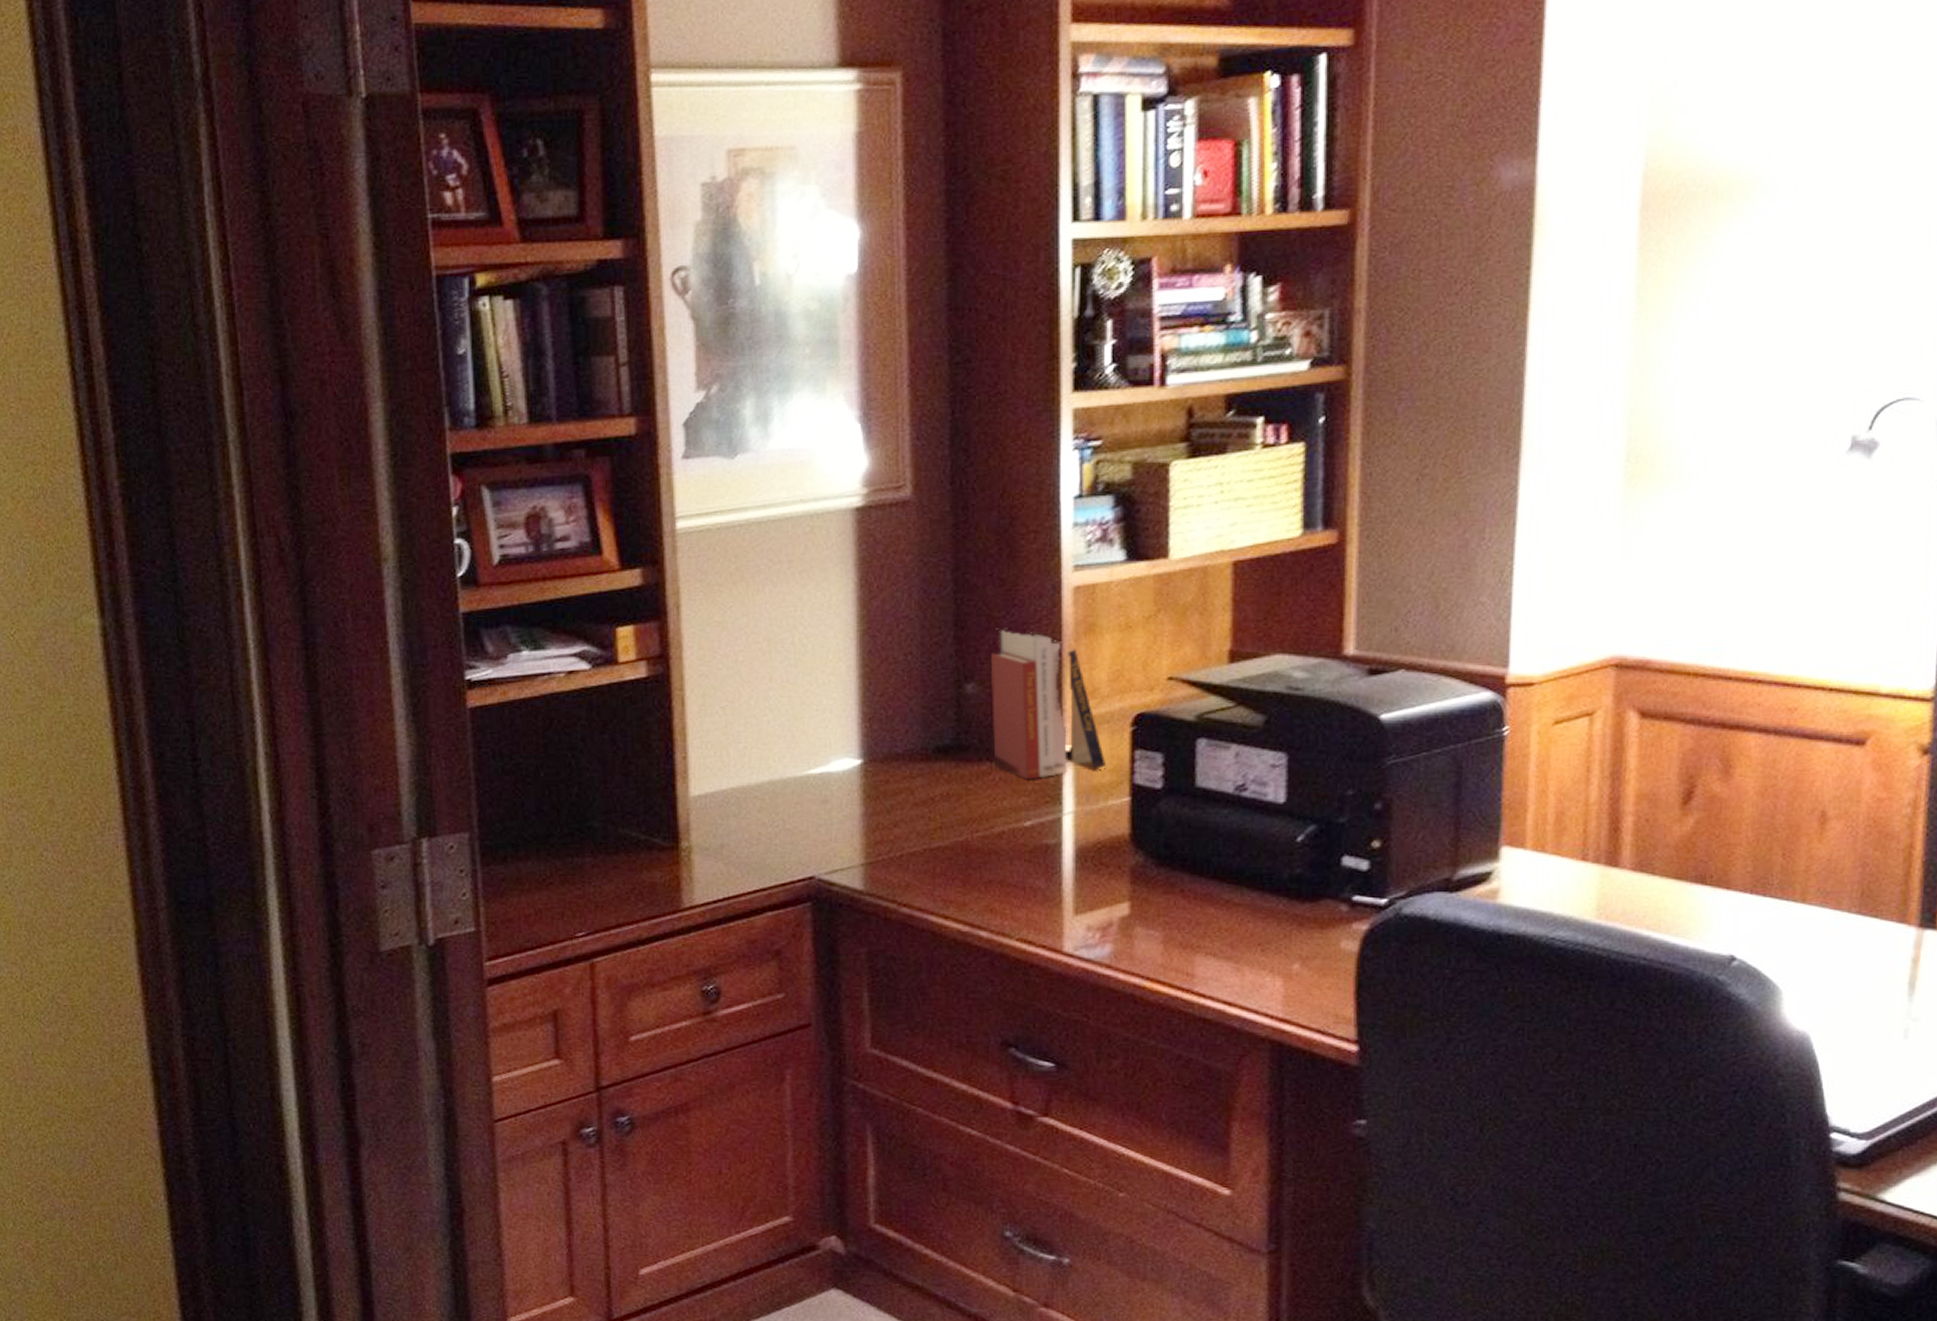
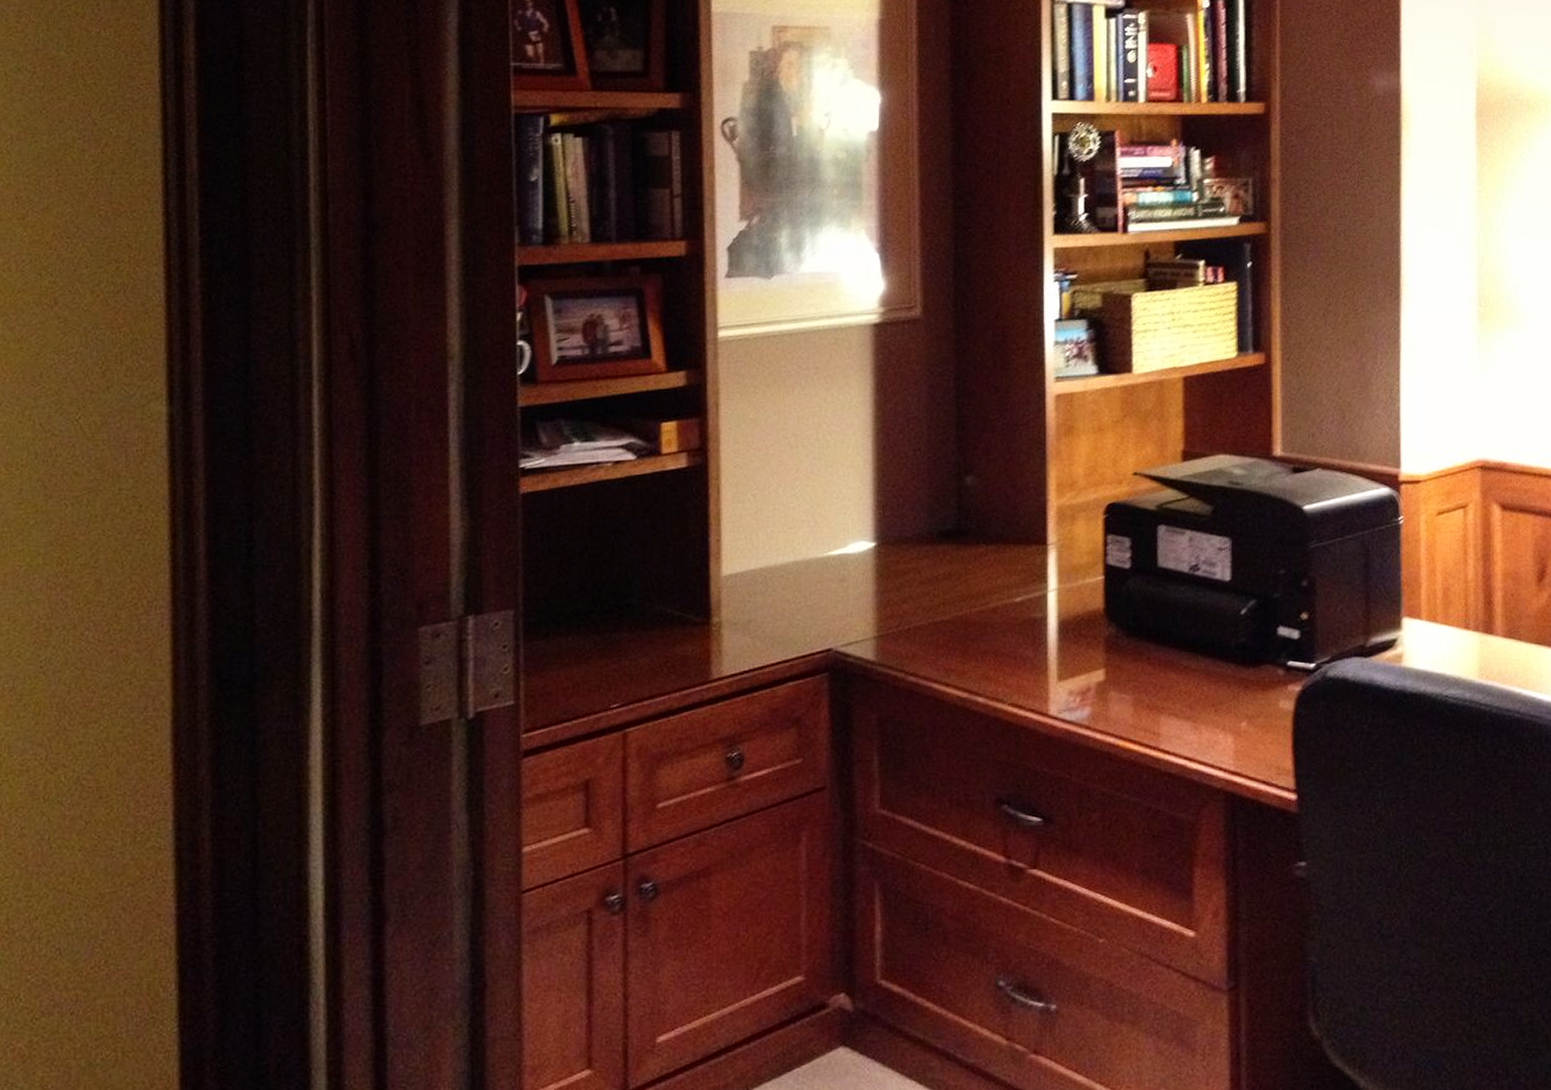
books: present [990,628,1106,780] -> none [986,429,1083,561]

